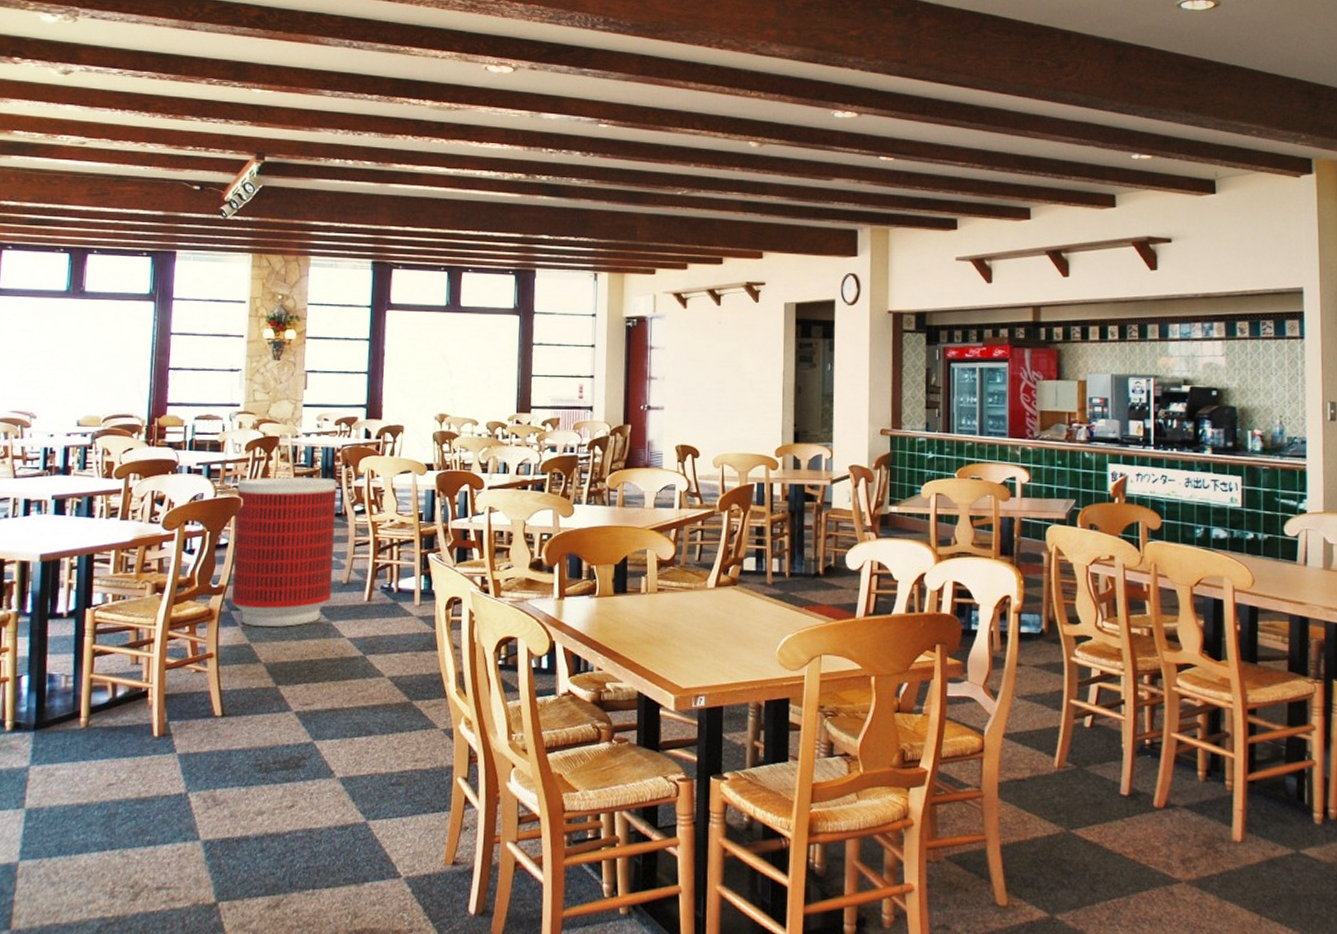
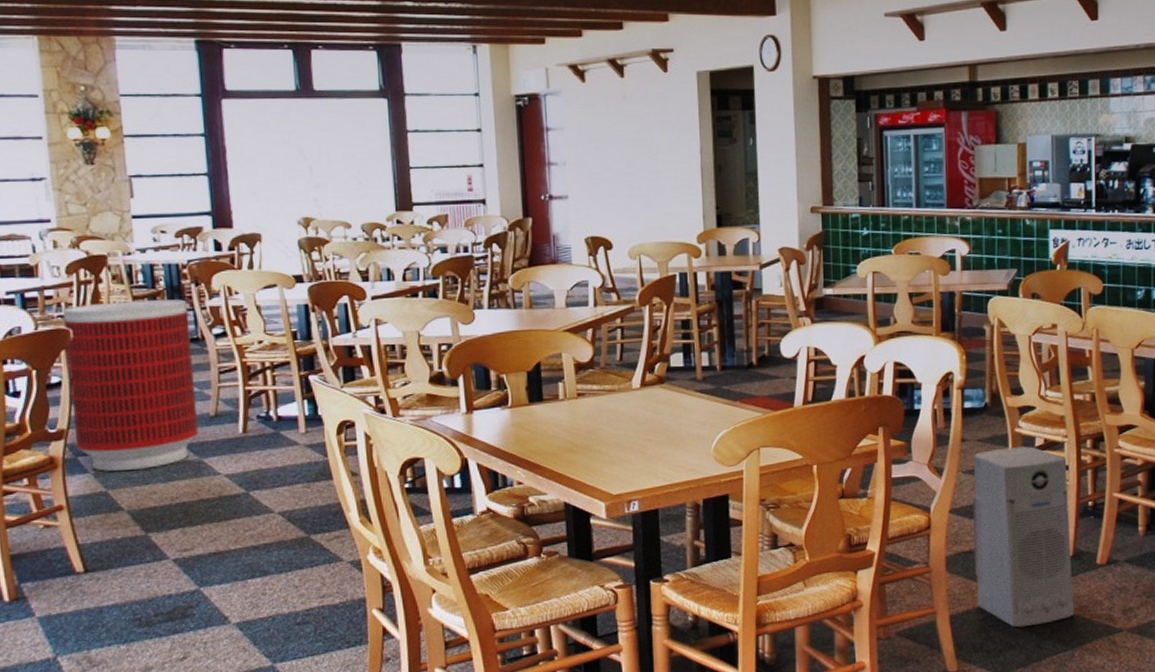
air purifier: none [1027,676,1130,866] -> present [973,446,1074,628]

